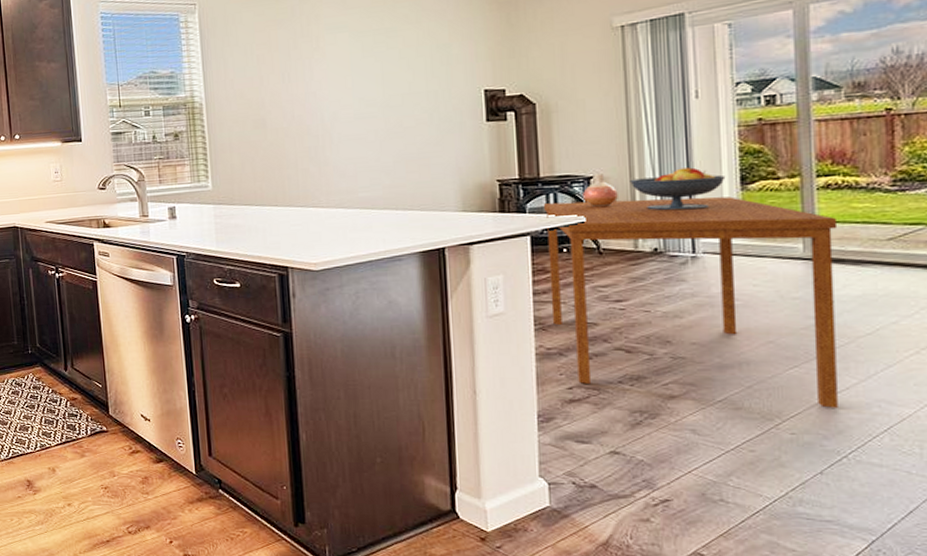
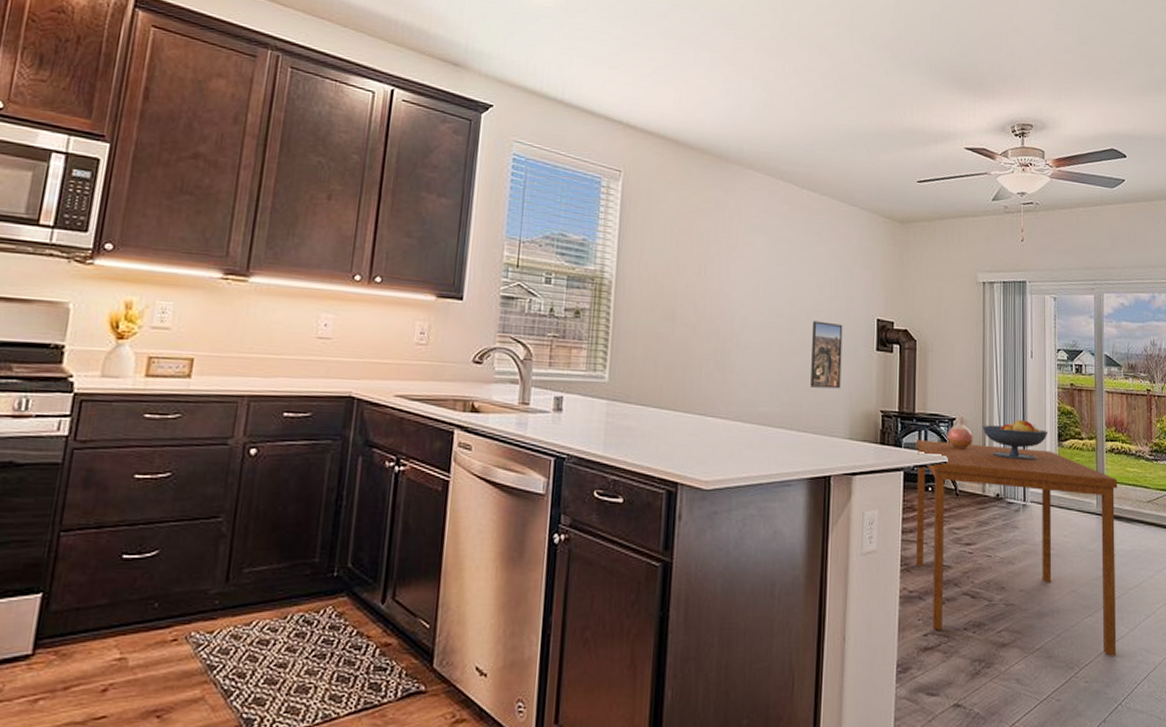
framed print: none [409,102,448,168] -> present [810,321,843,389]

